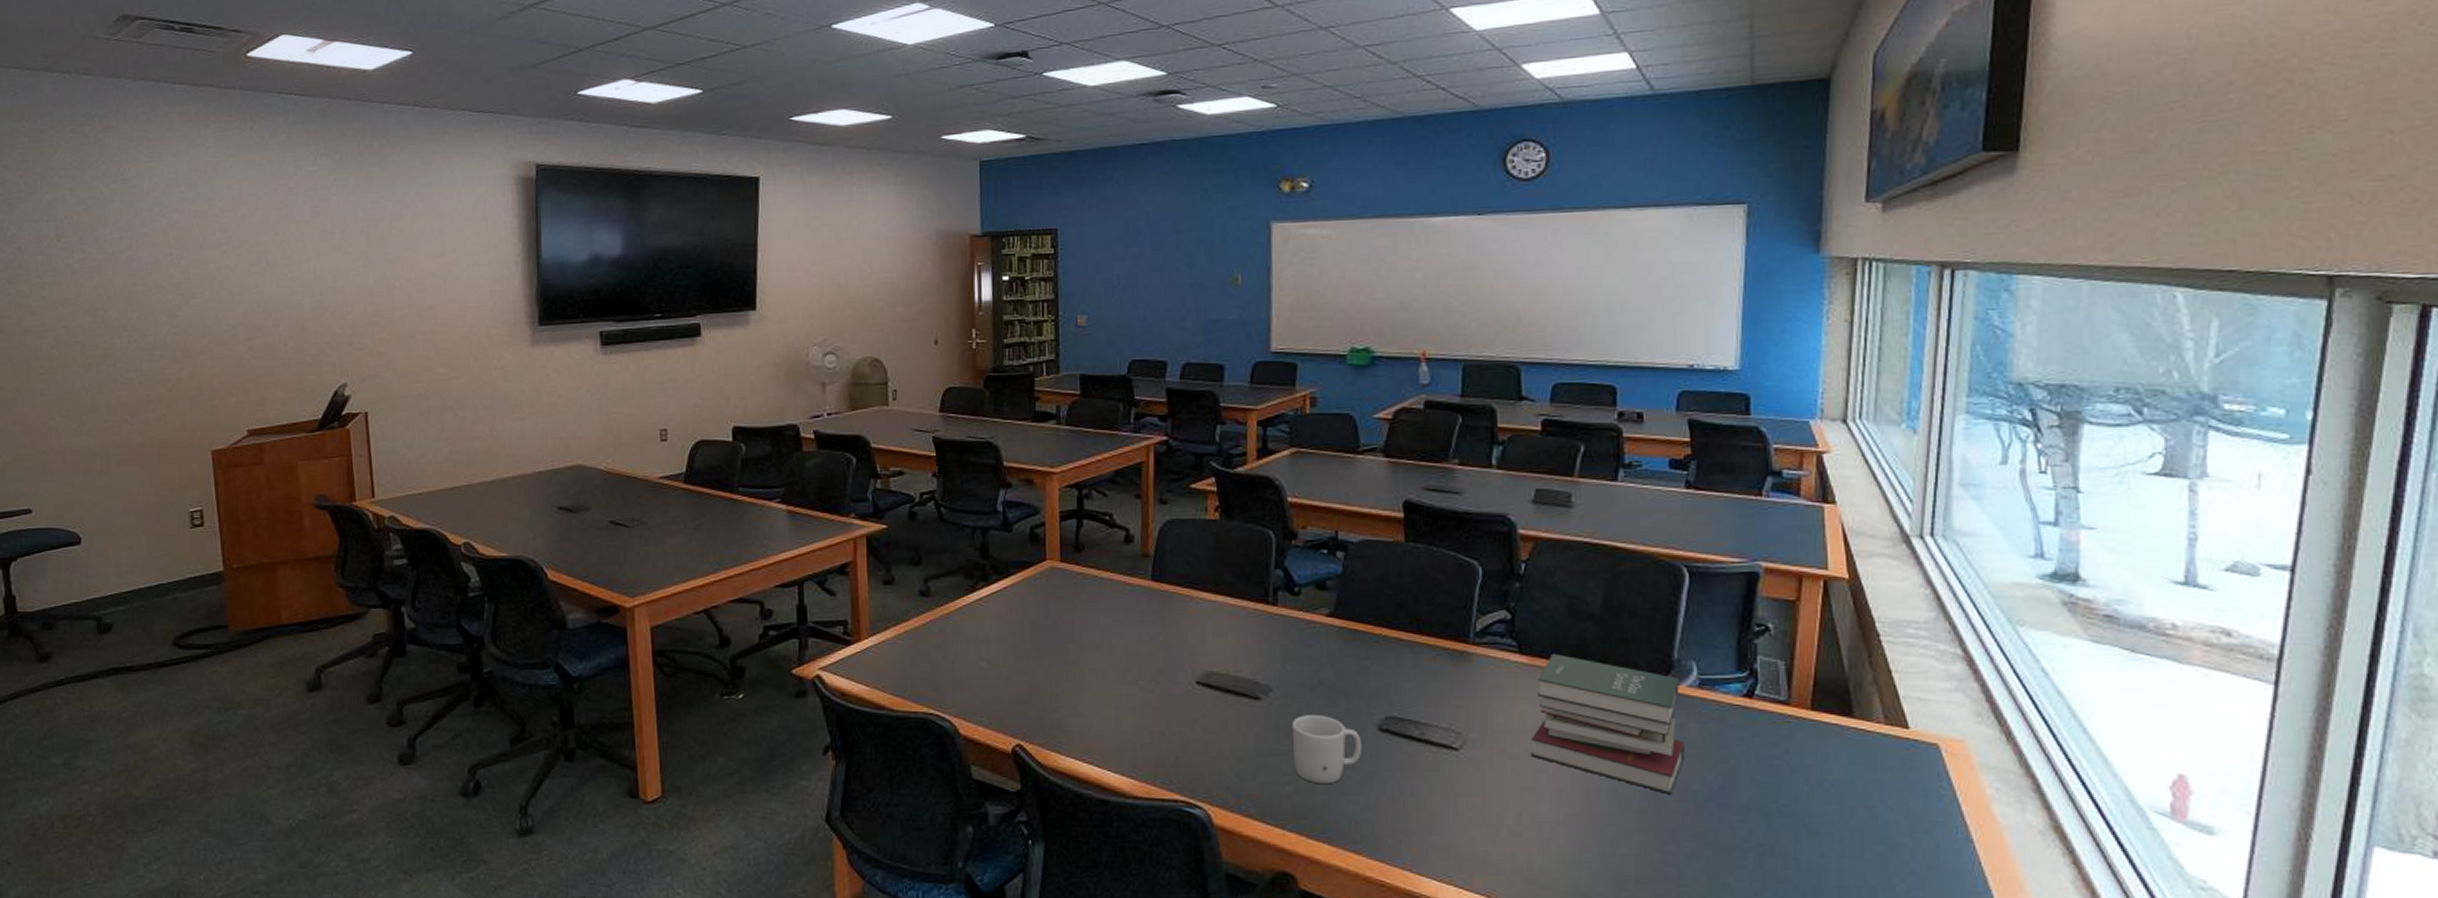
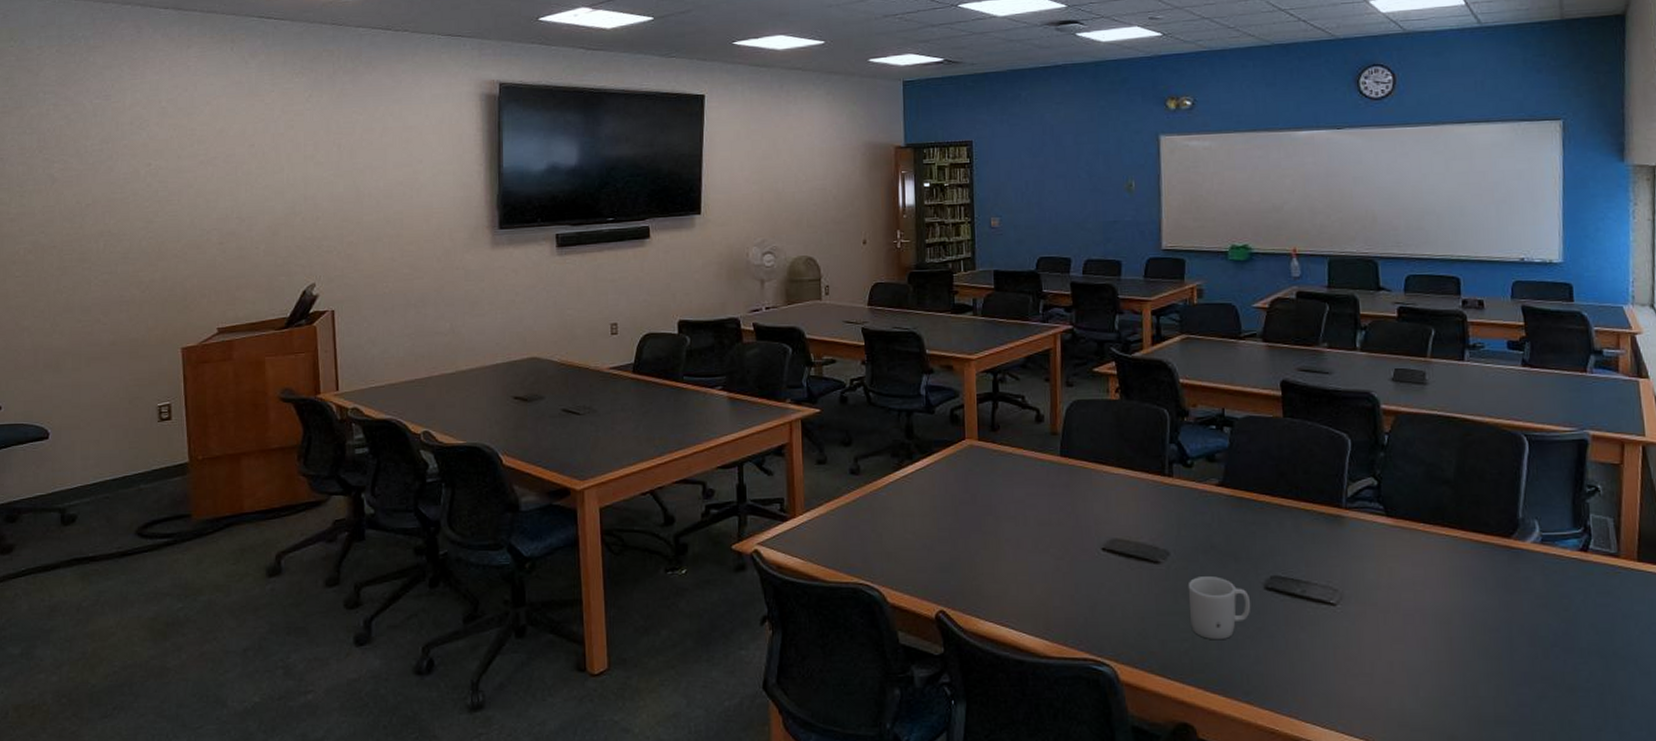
books: present [1530,654,1685,795] -> none [1398,516,1532,642]

